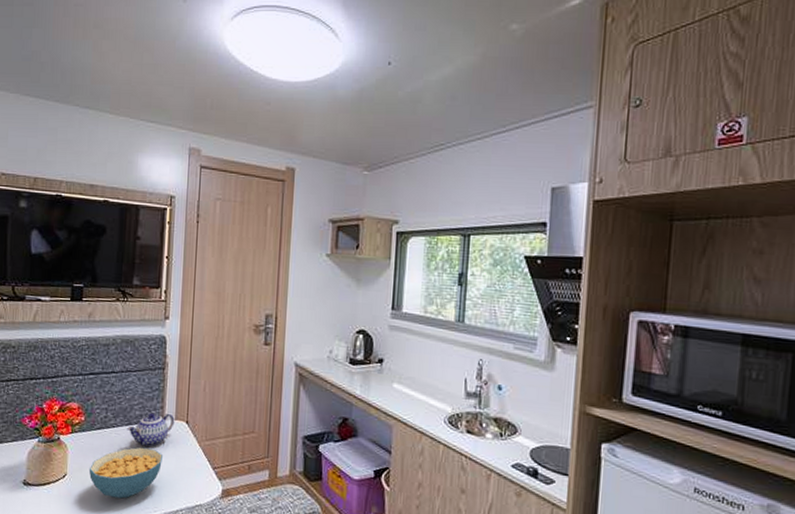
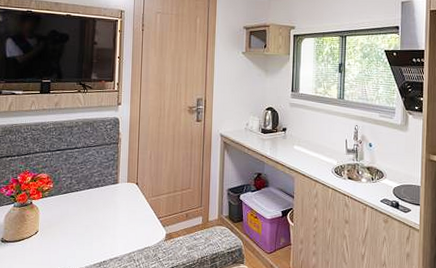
cereal bowl: present [89,447,162,499] -> none [57,205,117,247]
teapot: present [126,412,175,448] -> none [88,178,127,206]

